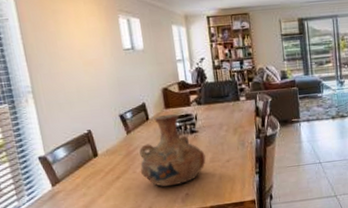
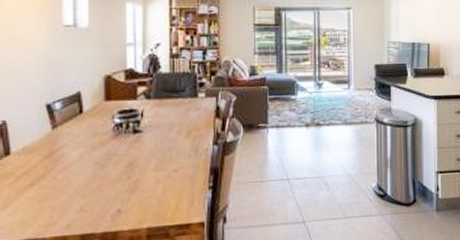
vase: present [139,114,206,187] -> none [62,107,148,200]

